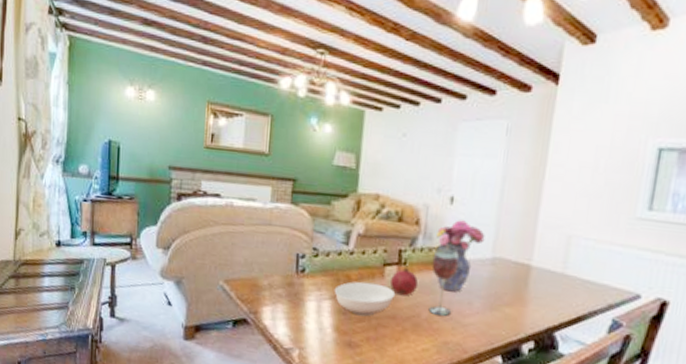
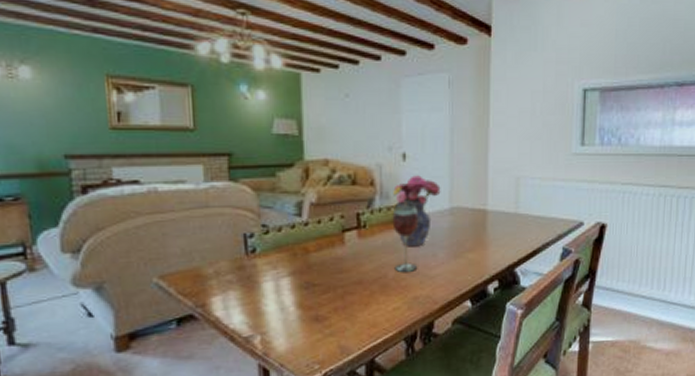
bowl: present [334,281,396,317] -> none [291,251,359,288]
fruit: present [390,267,419,295] -> none [352,230,381,258]

